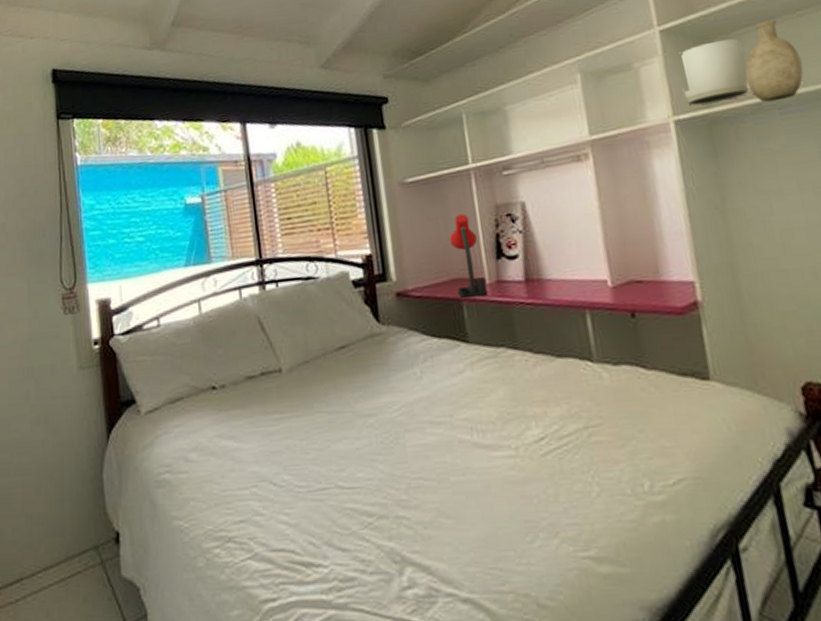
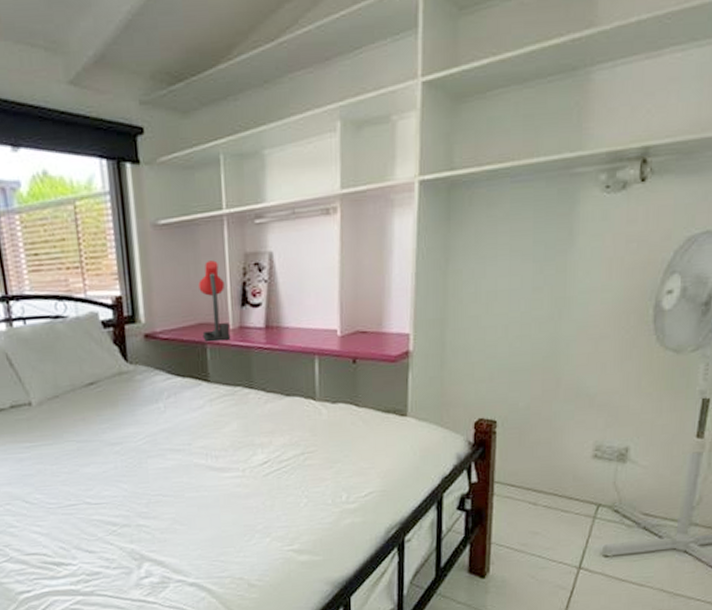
planter: present [679,38,749,106] -> none [432,98,496,167]
decorative vase: present [744,19,804,103] -> none [489,82,541,170]

